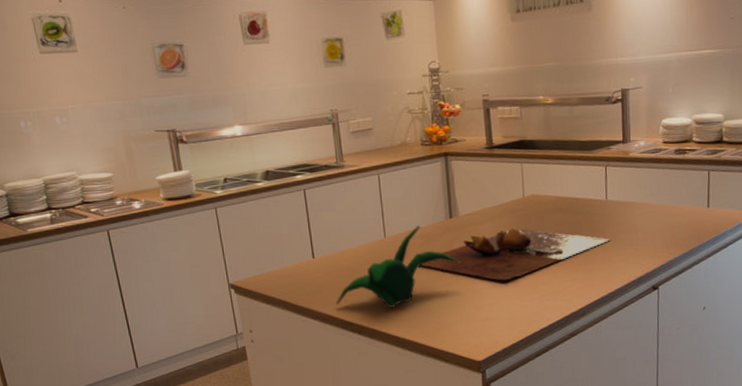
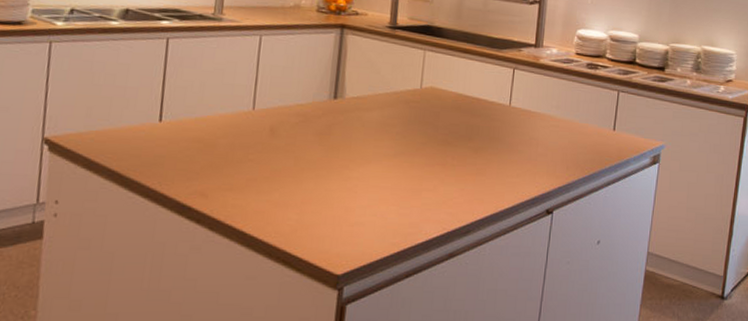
succulent plant: present [336,225,462,309] -> none [176,101,339,197]
cutting board: present [422,228,610,281] -> none [291,121,508,181]

